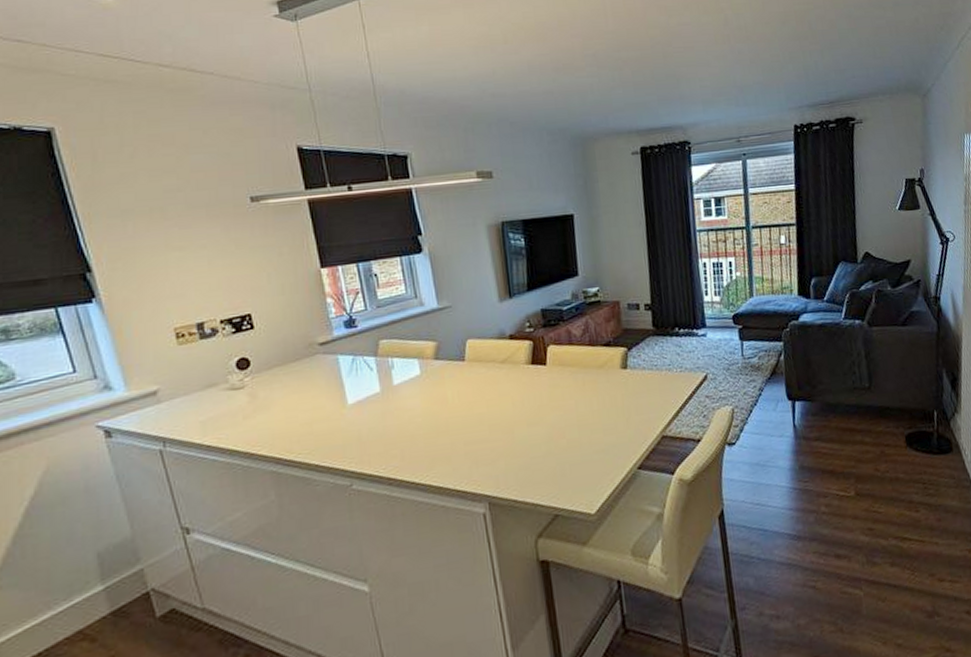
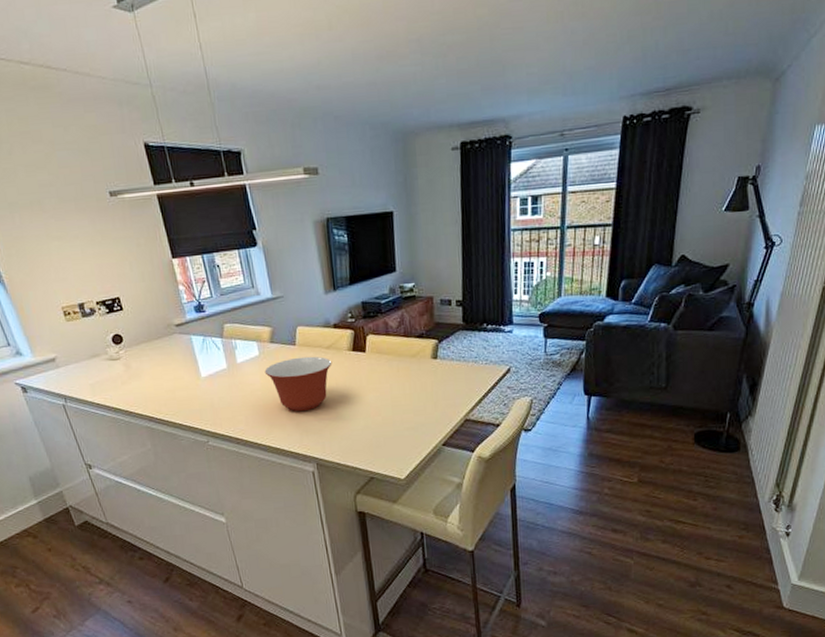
mixing bowl: none [426,372,508,440] -> present [264,356,332,412]

